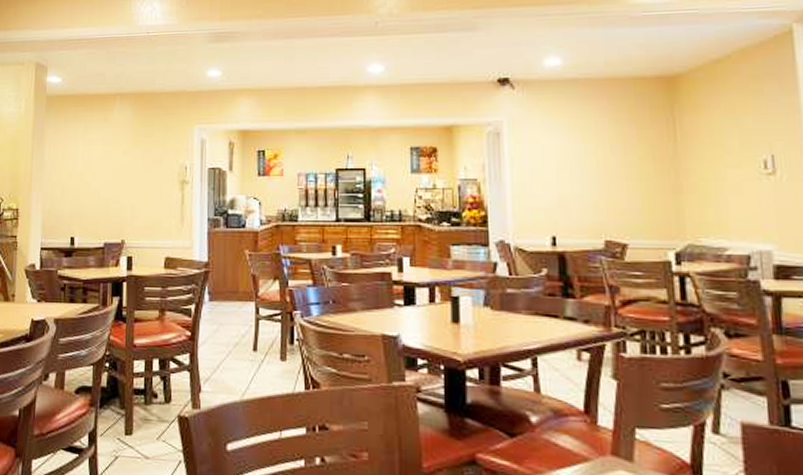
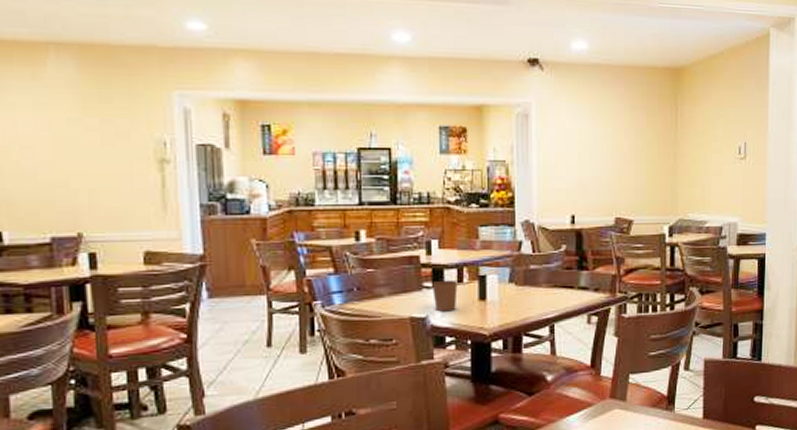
dixie cup: none [404,298,430,332] -> present [432,279,458,312]

